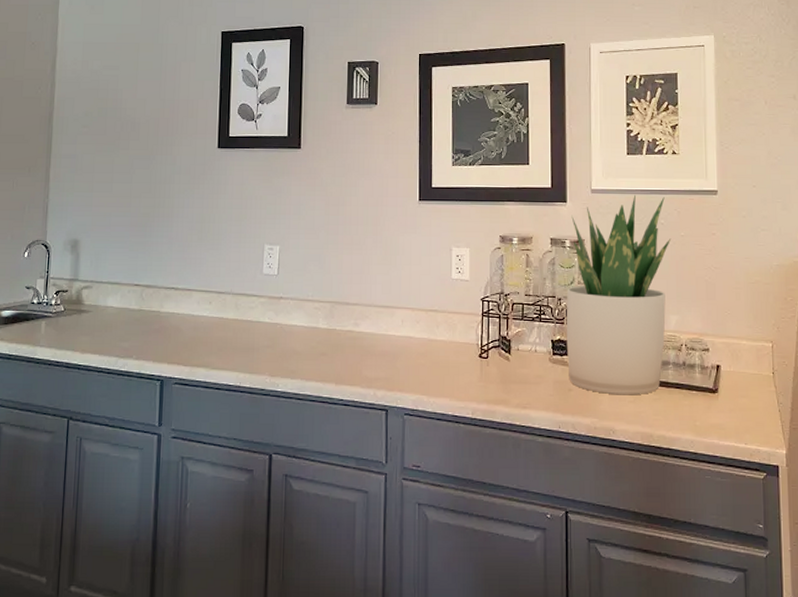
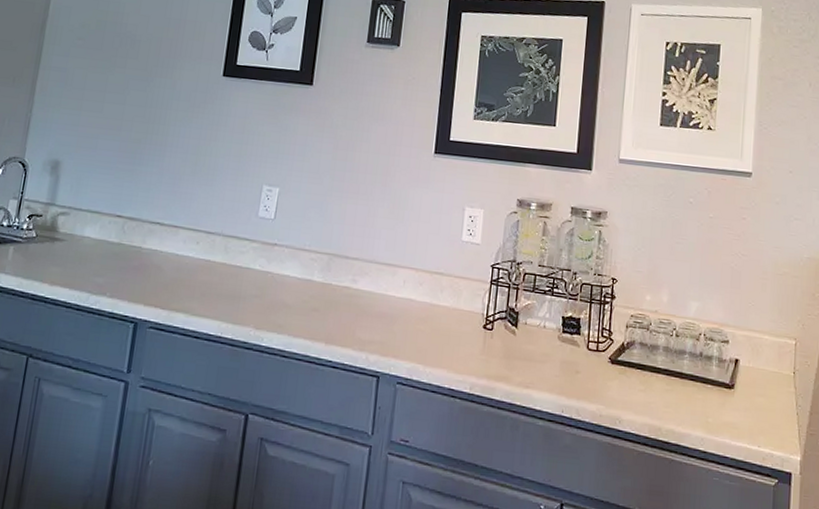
planter: present [566,195,672,395] -> none [577,170,699,384]

